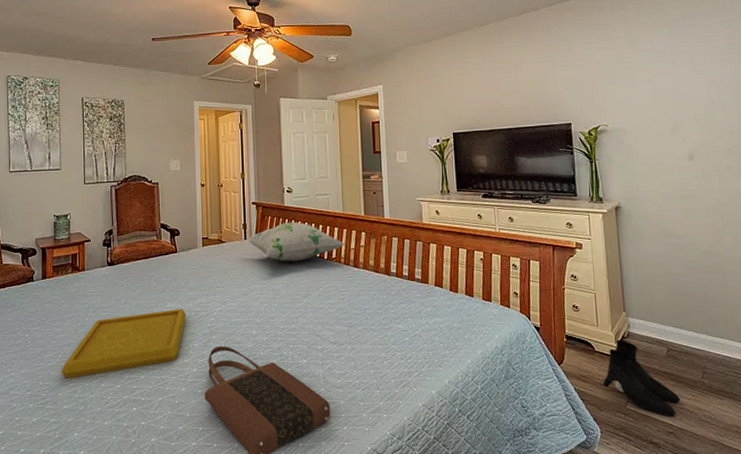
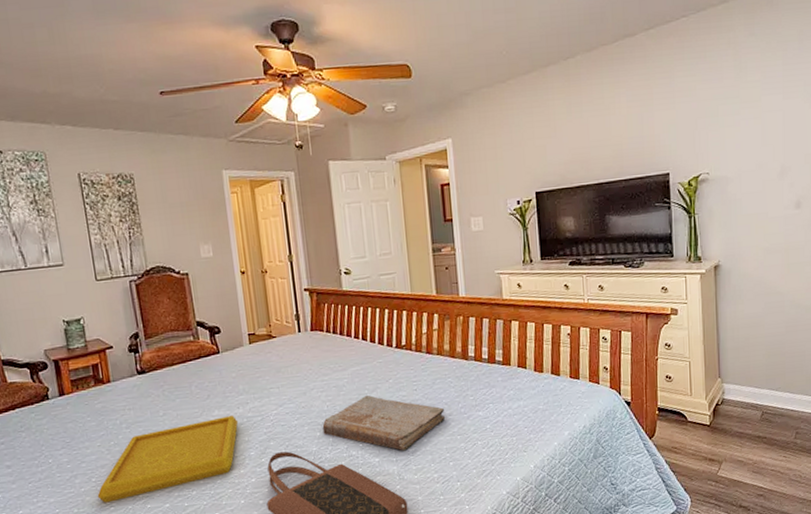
decorative pillow: present [246,222,346,262] -> none [301,308,417,355]
book: none [258,301,369,355] -> present [322,395,446,451]
boots: present [603,340,680,416] -> none [694,407,772,480]

